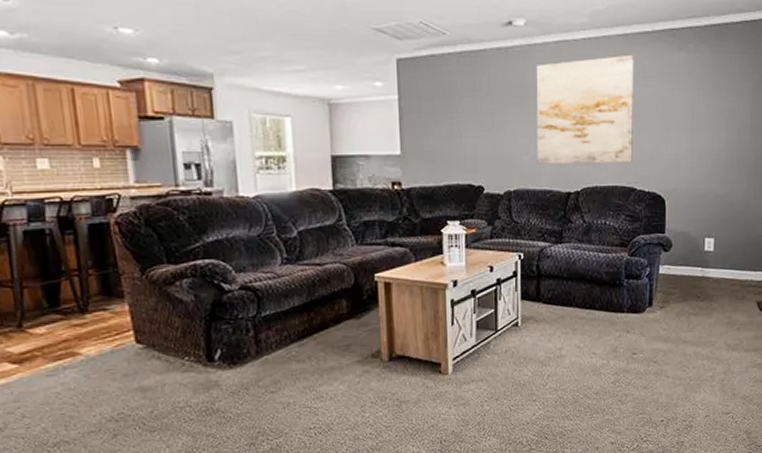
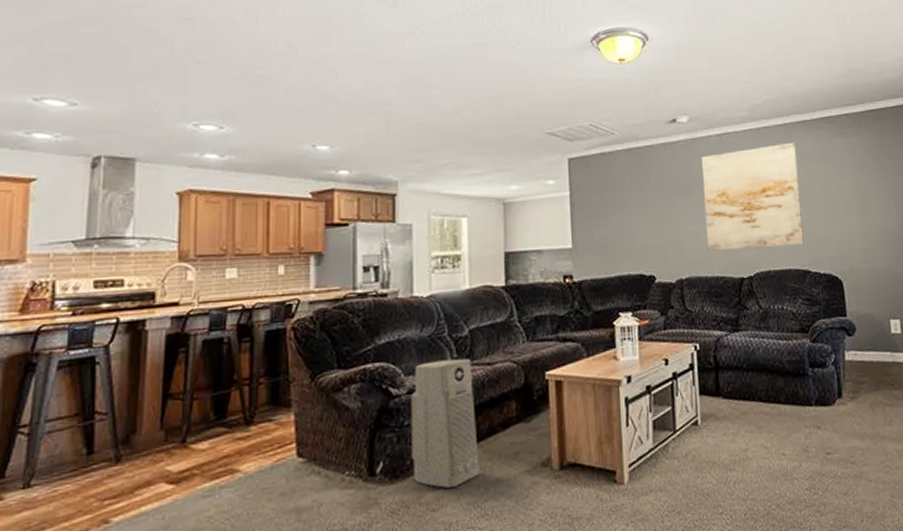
air purifier: none [243,258,314,375] -> present [410,358,479,489]

